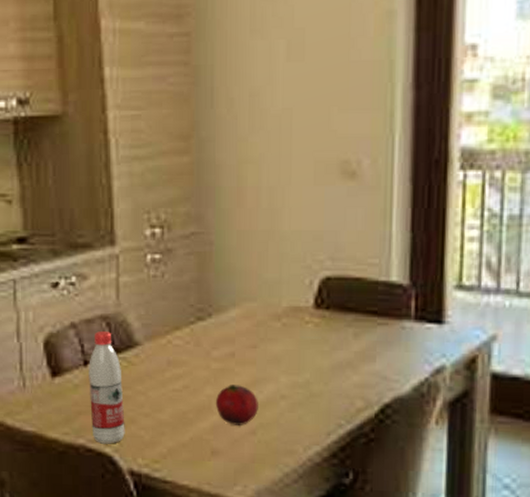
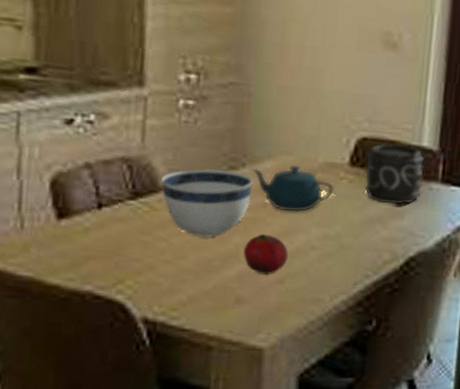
water bottle: present [89,331,125,444] -> none [102,174,142,291]
bowl: none [136,321,219,390] -> present [161,168,253,238]
teapot: none [217,311,300,360] -> present [251,165,334,212]
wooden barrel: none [331,281,395,347] -> present [364,143,424,205]

